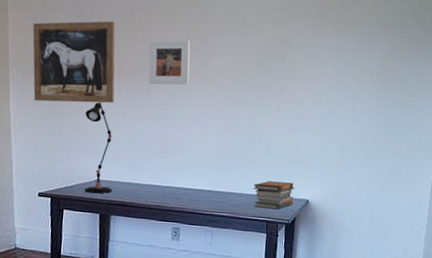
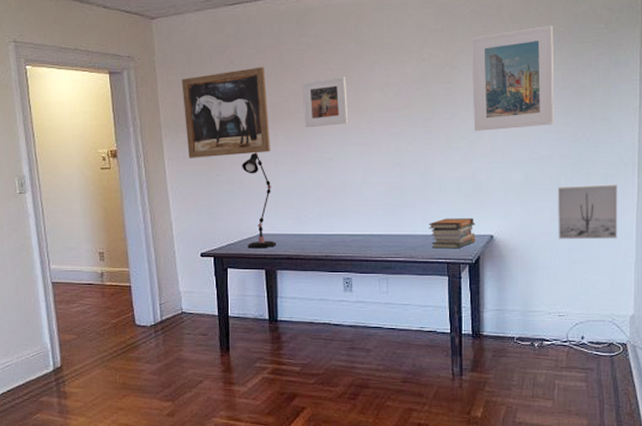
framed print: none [301,17,377,107] -> present [471,25,554,131]
wall art: none [364,162,417,213] -> present [558,184,618,240]

